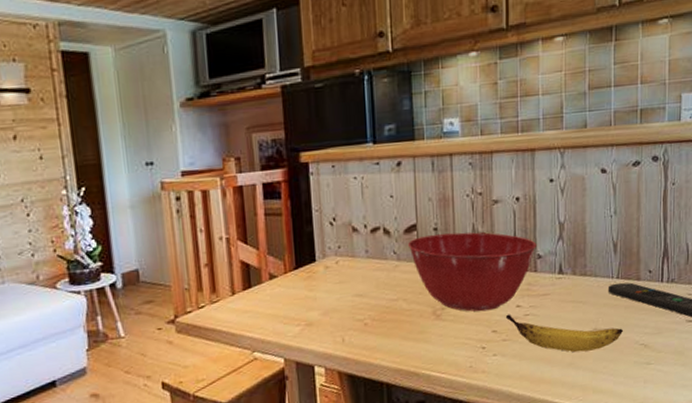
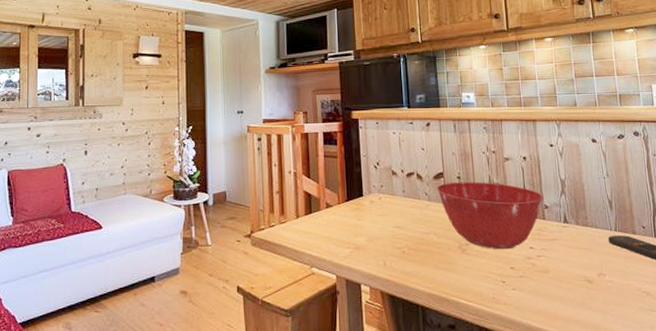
banana: present [505,314,624,353] -> none [521,254,627,294]

